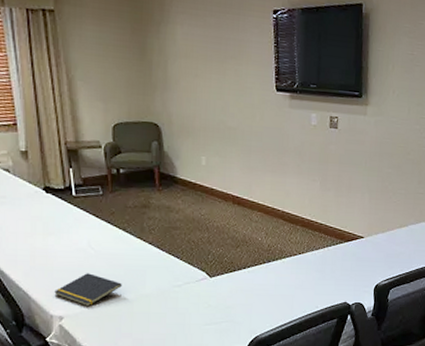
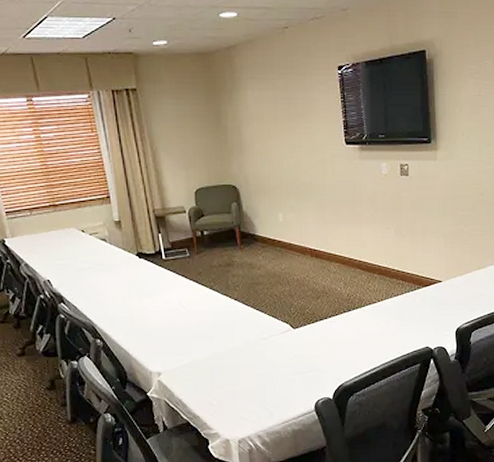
notepad: present [54,273,122,307] -> none [152,331,212,362]

